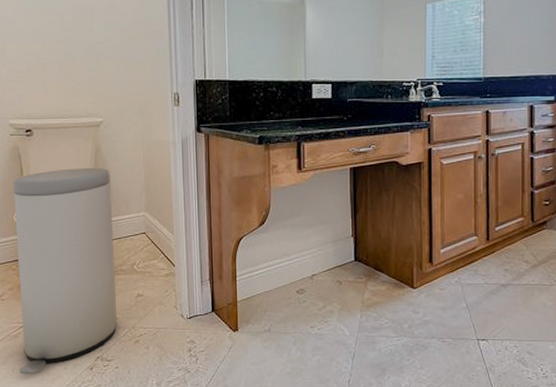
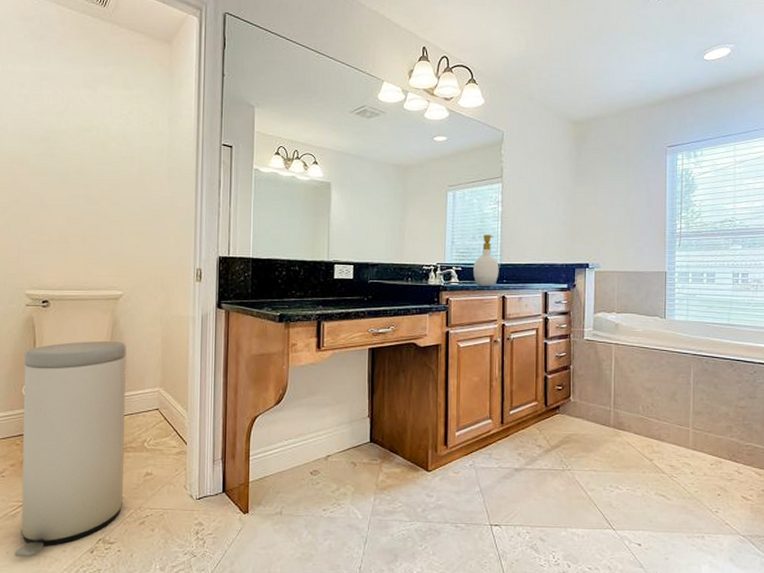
soap bottle: none [455,47,482,101] -> present [473,234,499,286]

